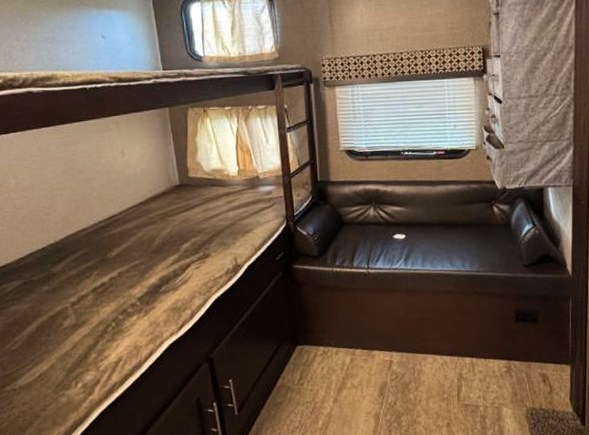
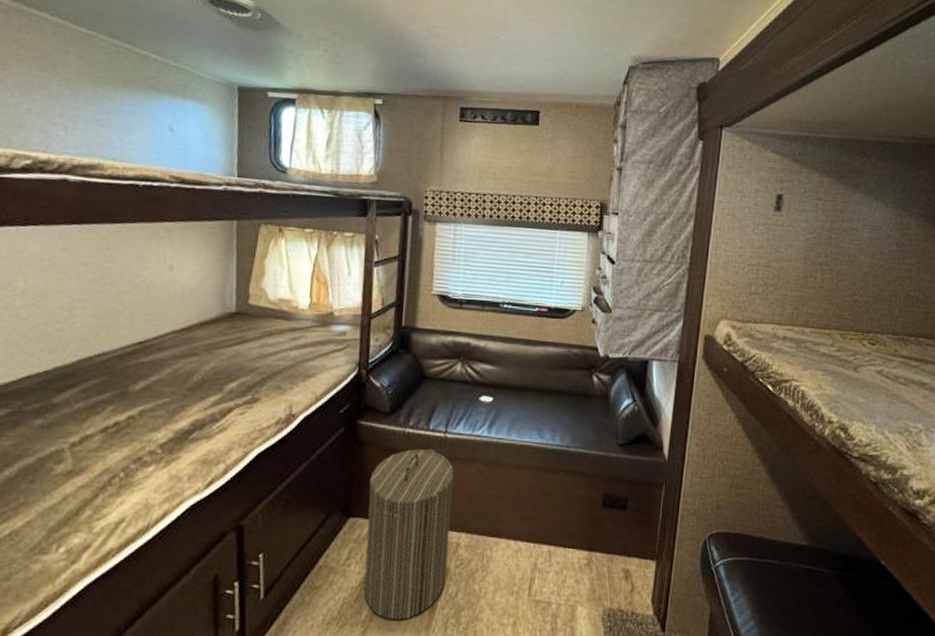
laundry hamper: none [309,283,384,427] -> present [364,448,454,620]

